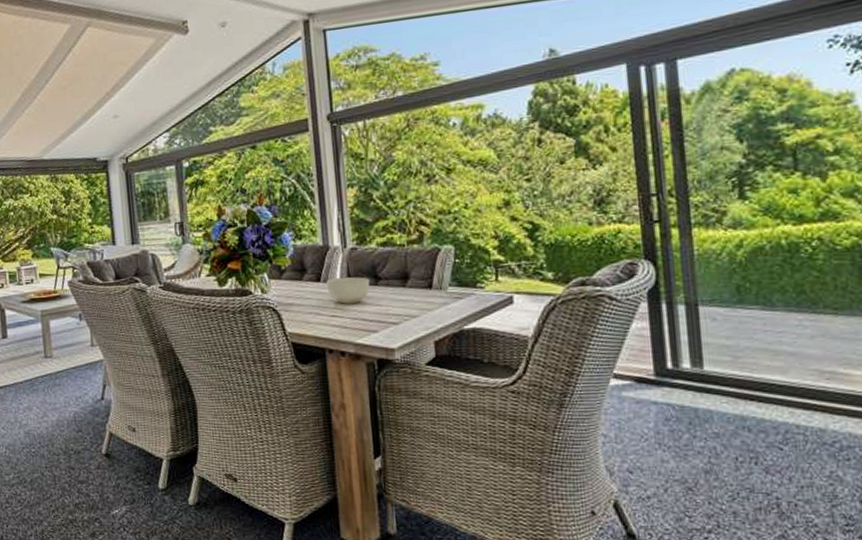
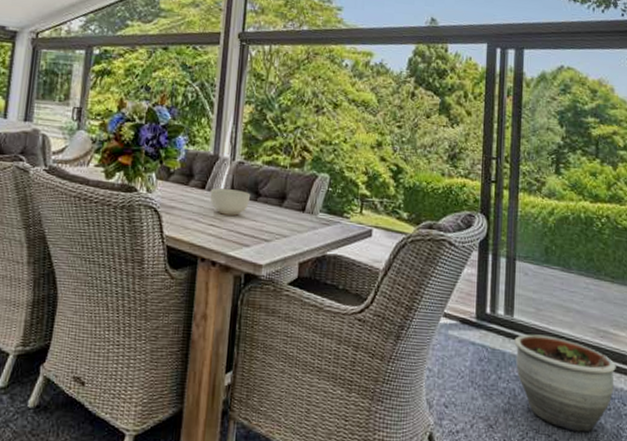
planter pot: none [708,384,853,488] -> present [514,334,616,433]

